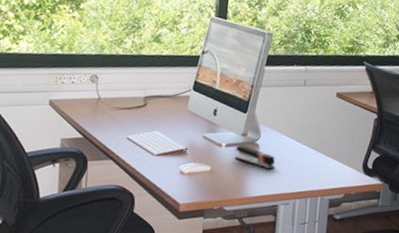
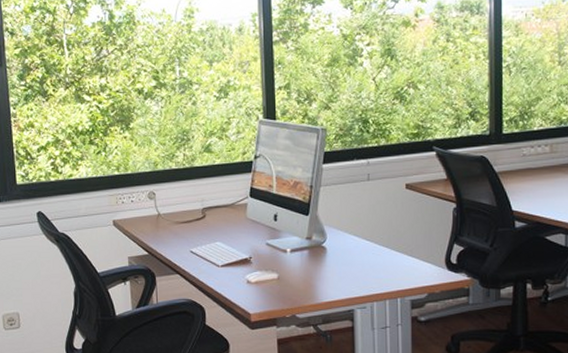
stapler: present [235,145,276,170] -> none [302,249,346,273]

